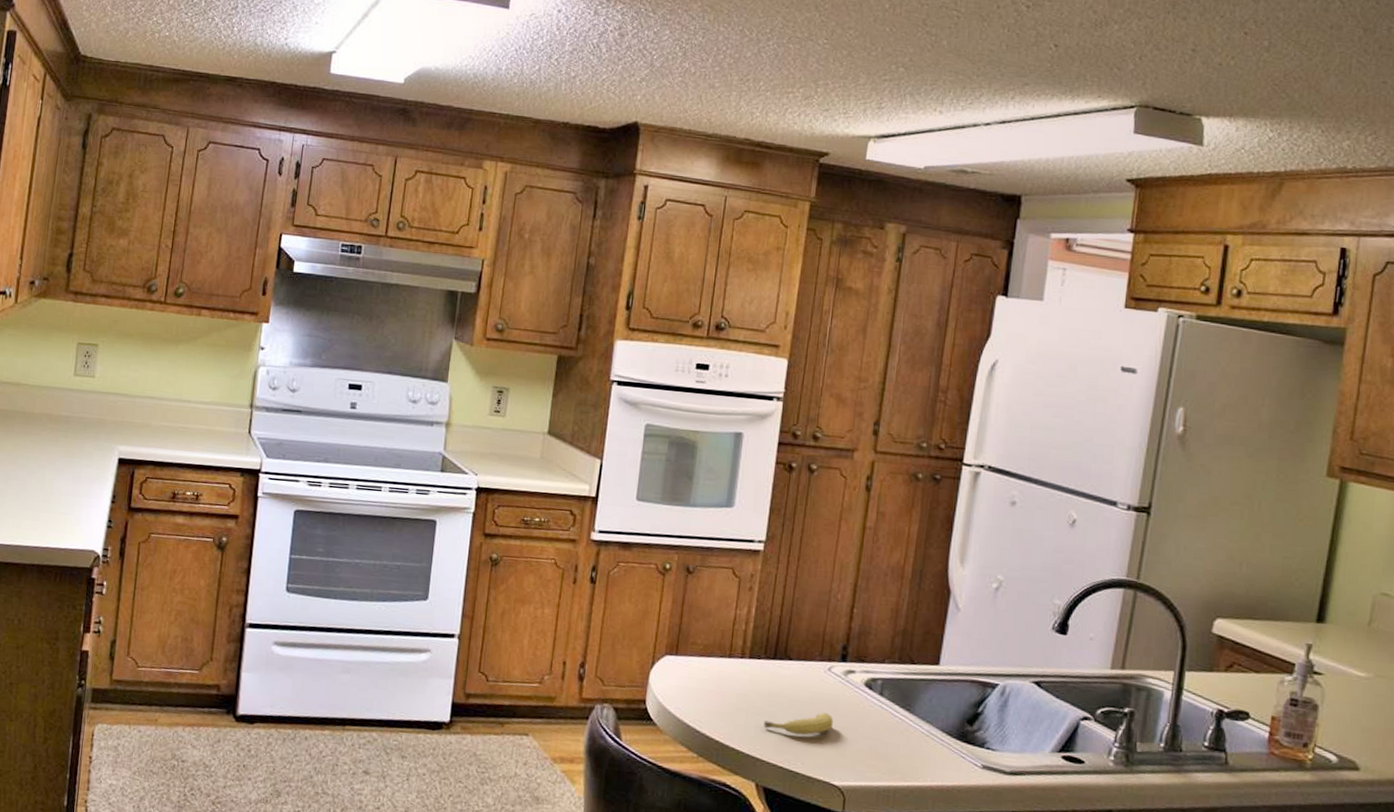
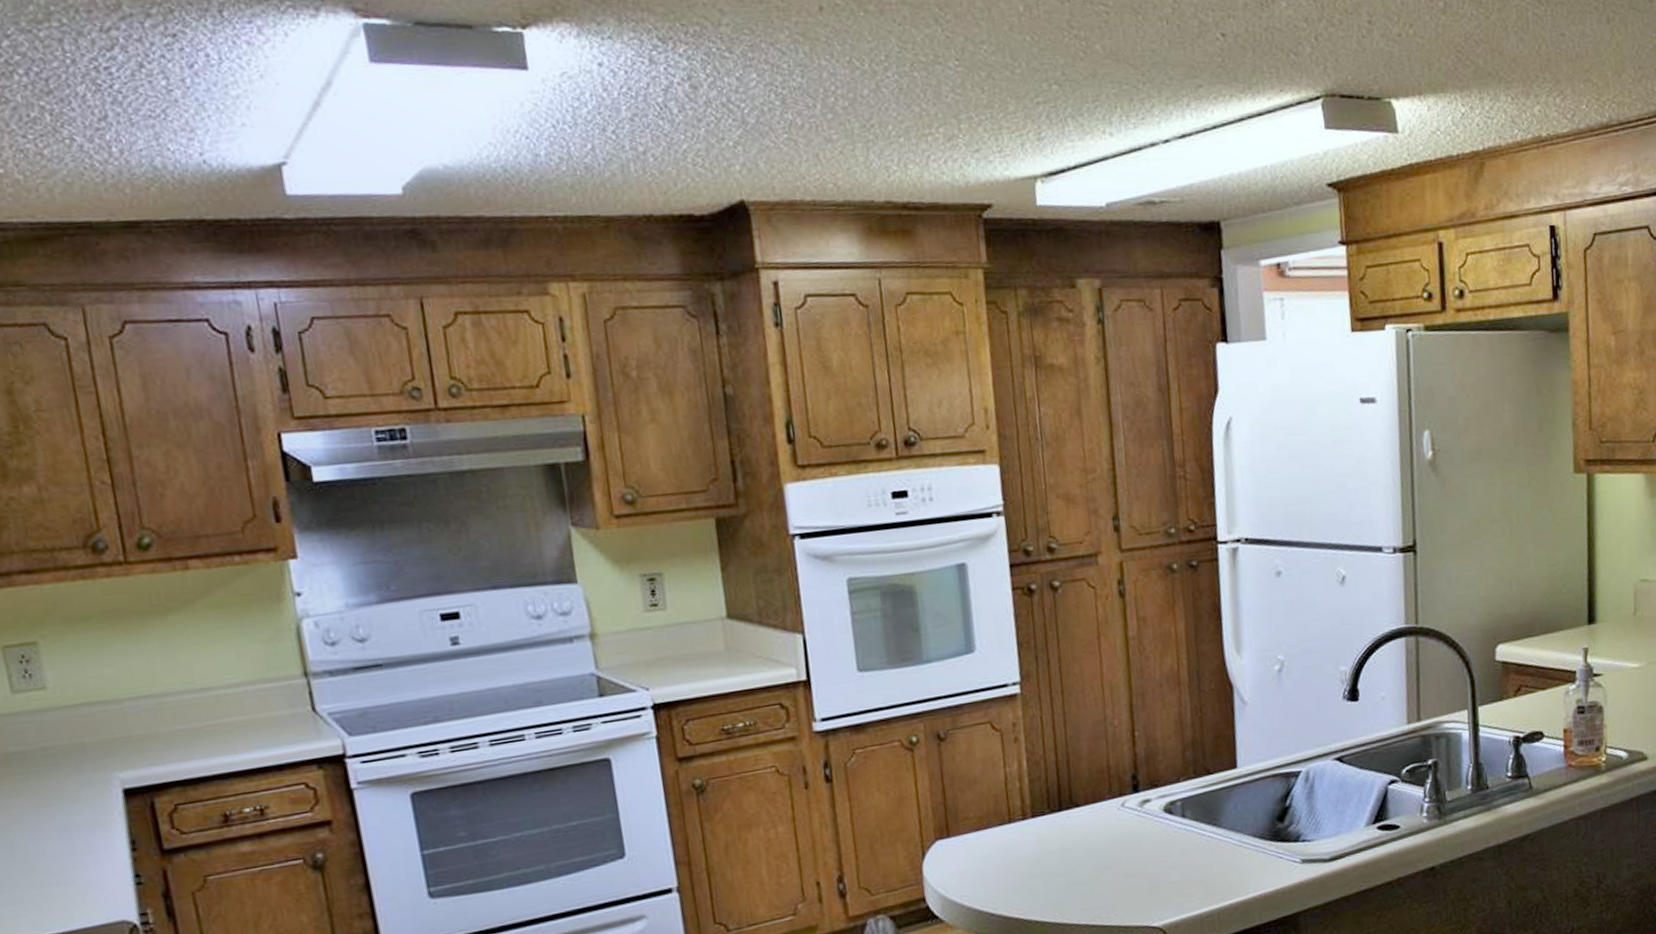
fruit: present [764,712,833,736] -> none [1064,852,1139,889]

